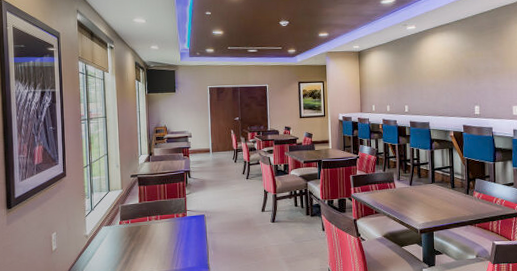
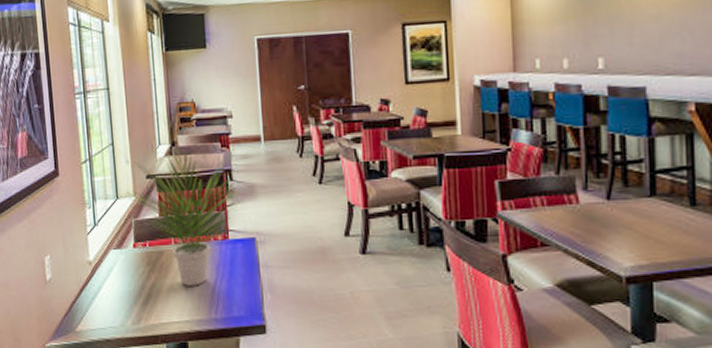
potted plant: none [116,155,198,249] -> present [126,146,244,286]

